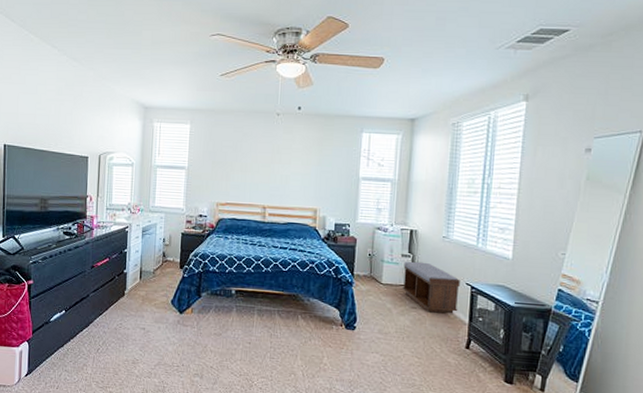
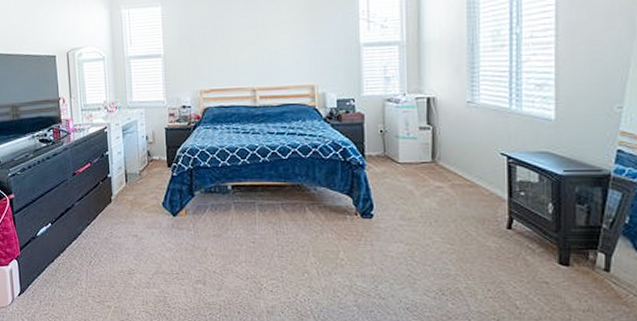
bench: present [402,261,460,314] -> none [423,133,494,191]

